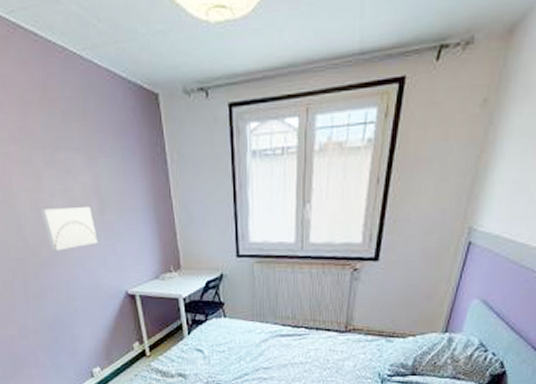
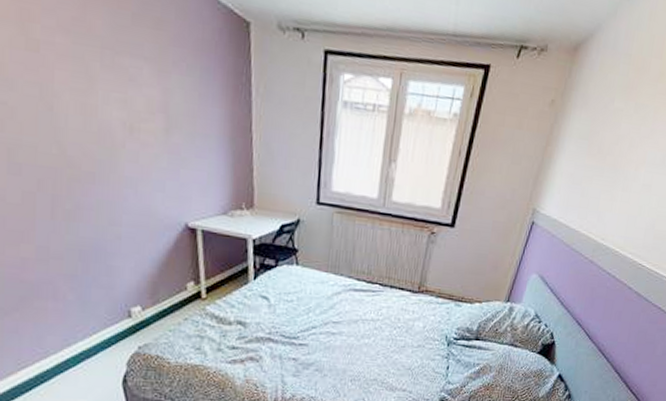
wall art: present [41,207,98,251] -> none [88,115,158,167]

